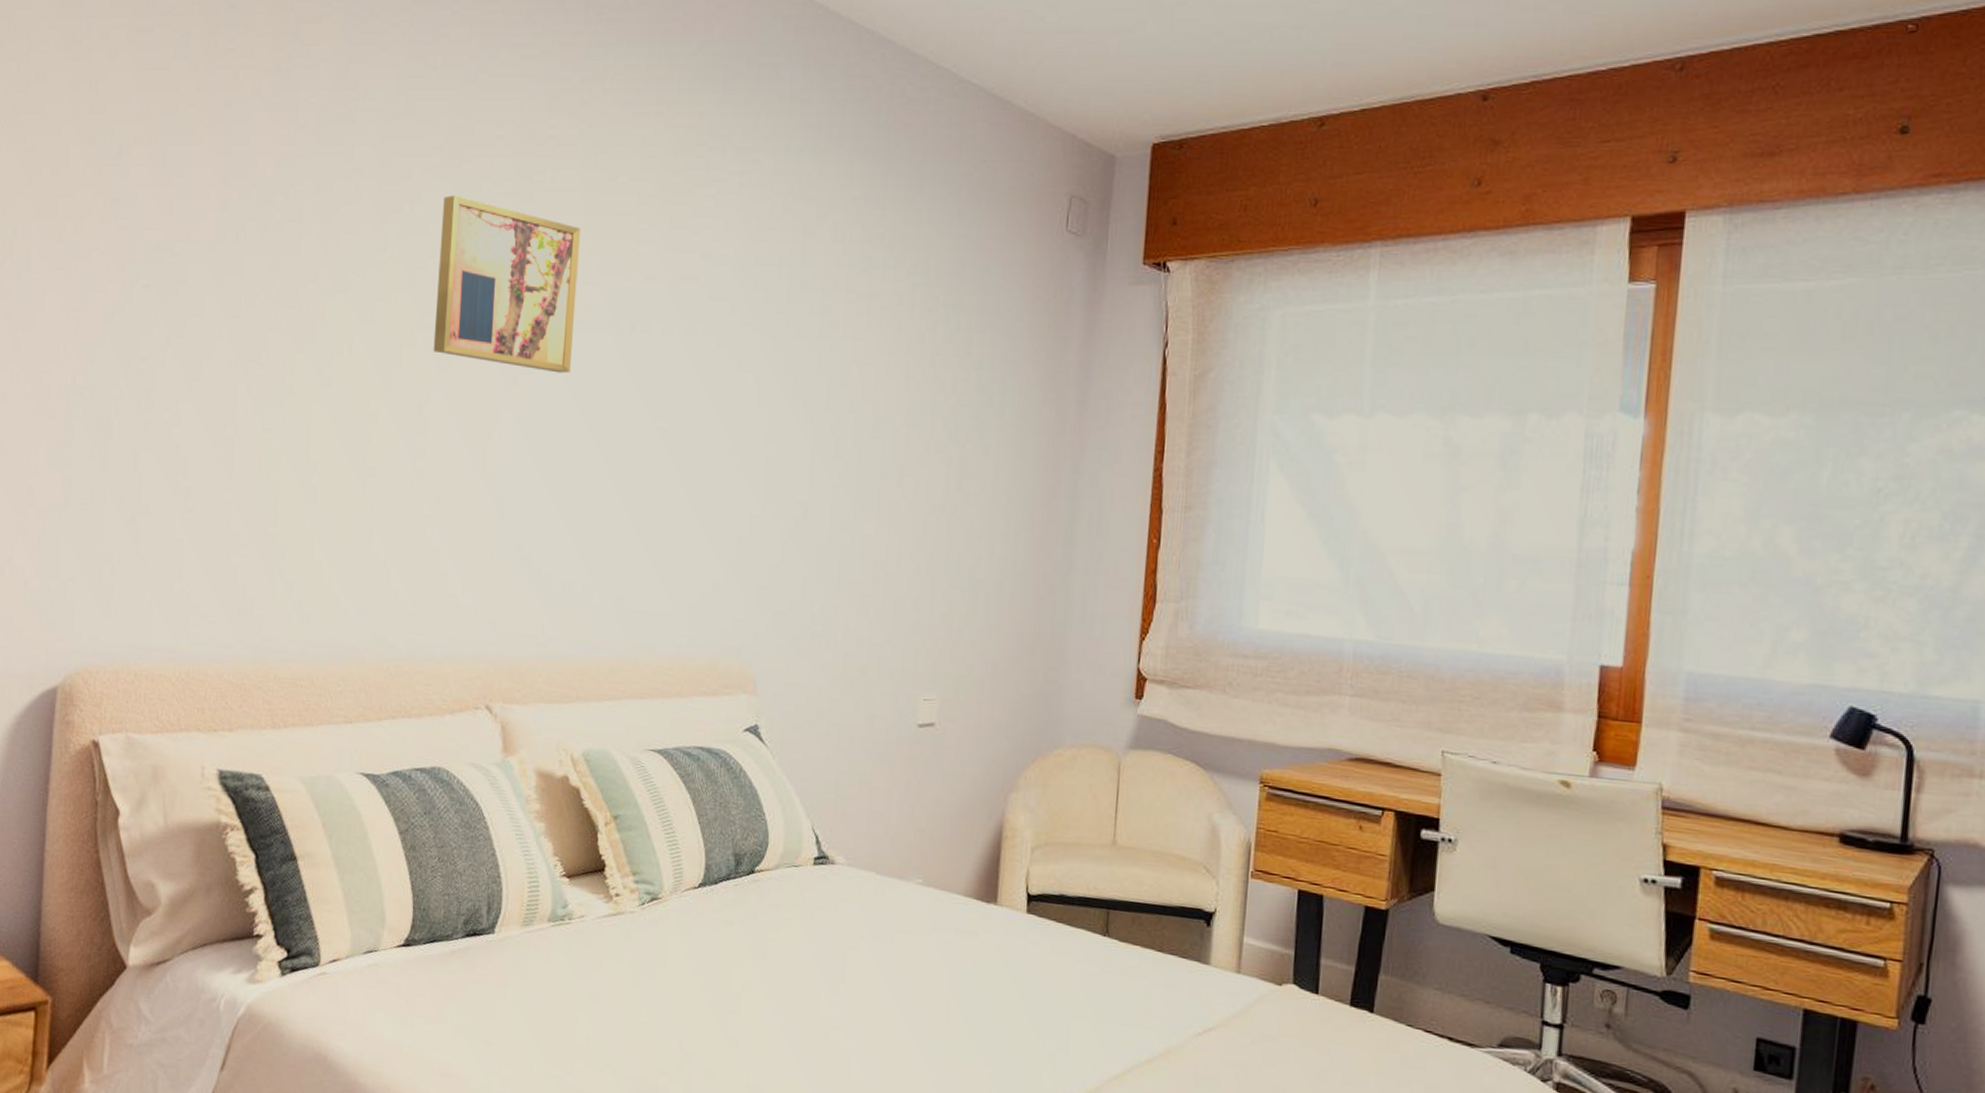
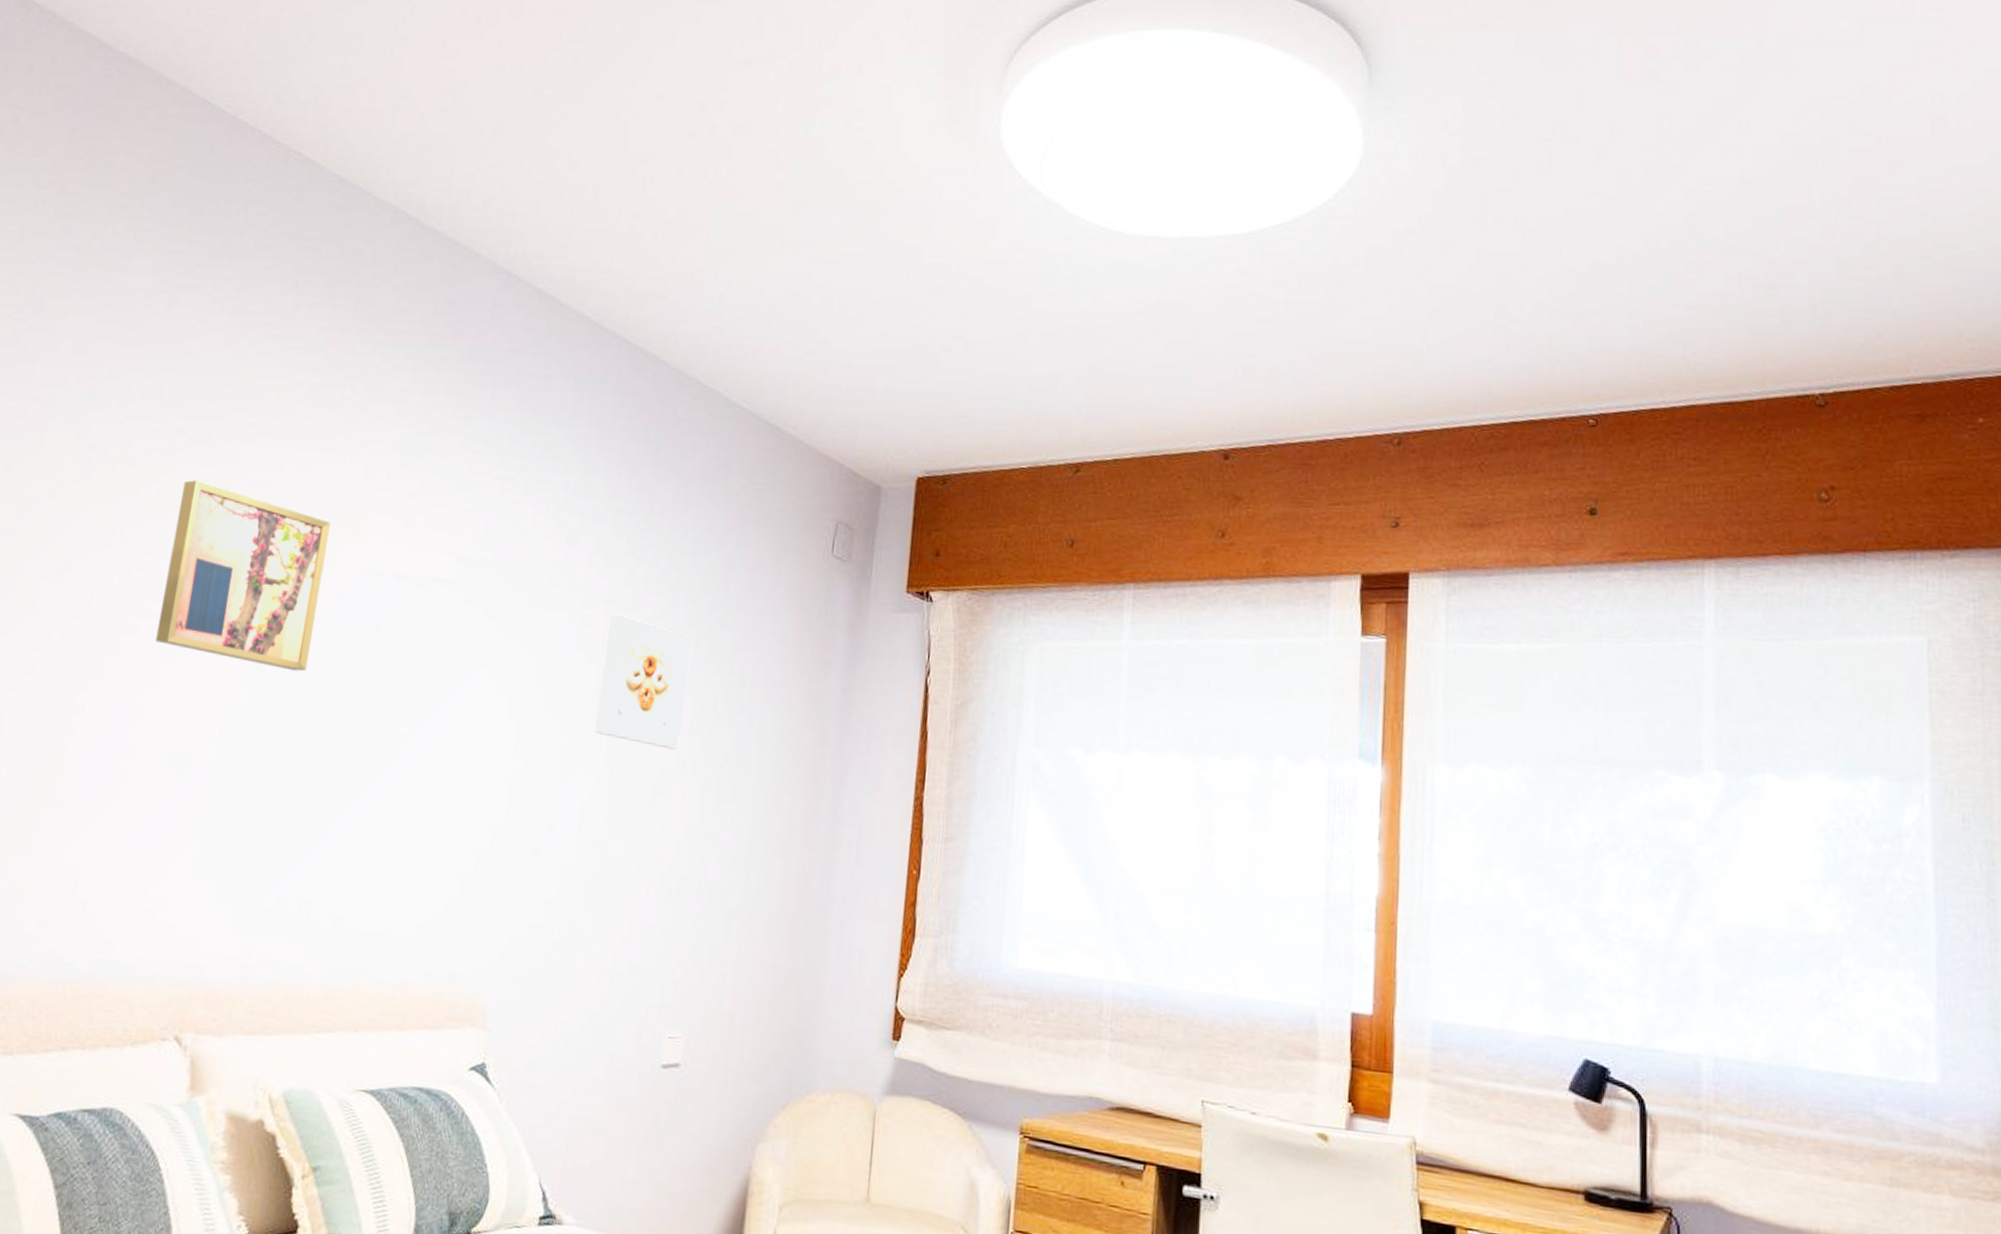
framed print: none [841,302,931,432] -> present [595,613,693,750]

